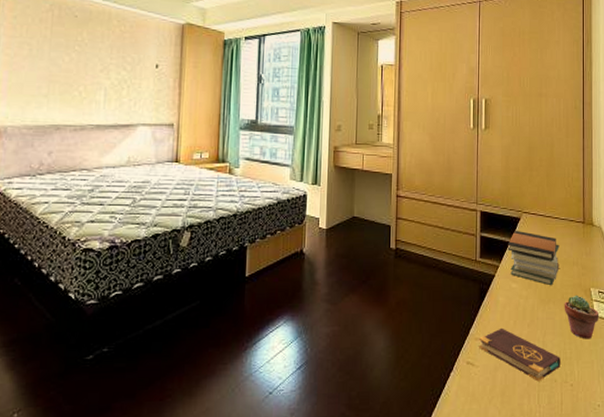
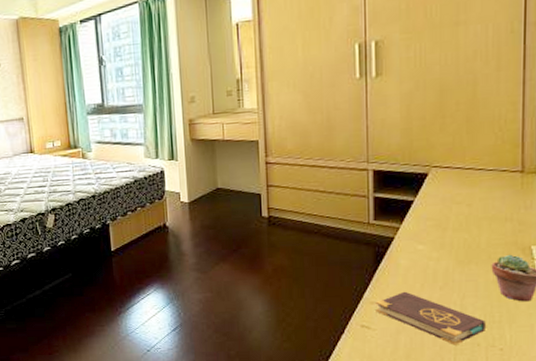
book stack: present [507,230,560,286] -> none [410,187,485,246]

